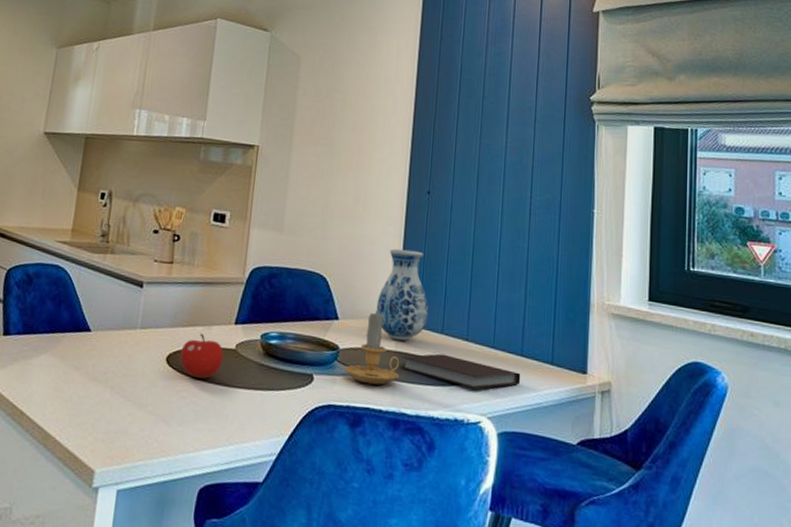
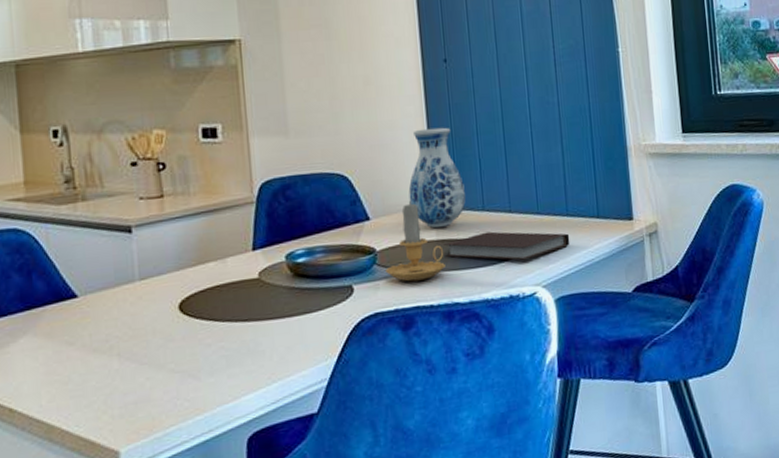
fruit: present [180,333,224,379] -> none [194,269,247,320]

